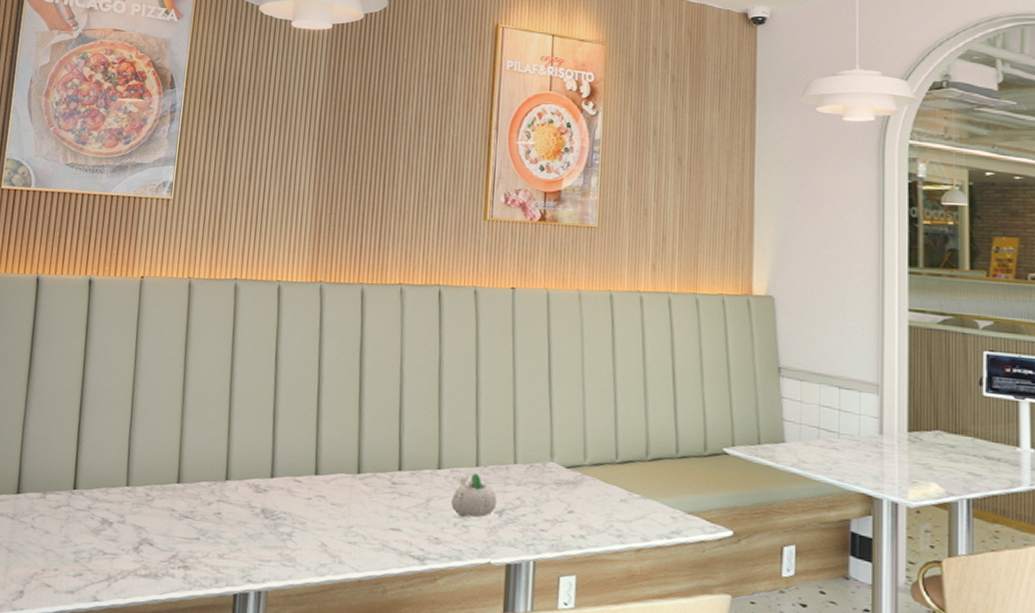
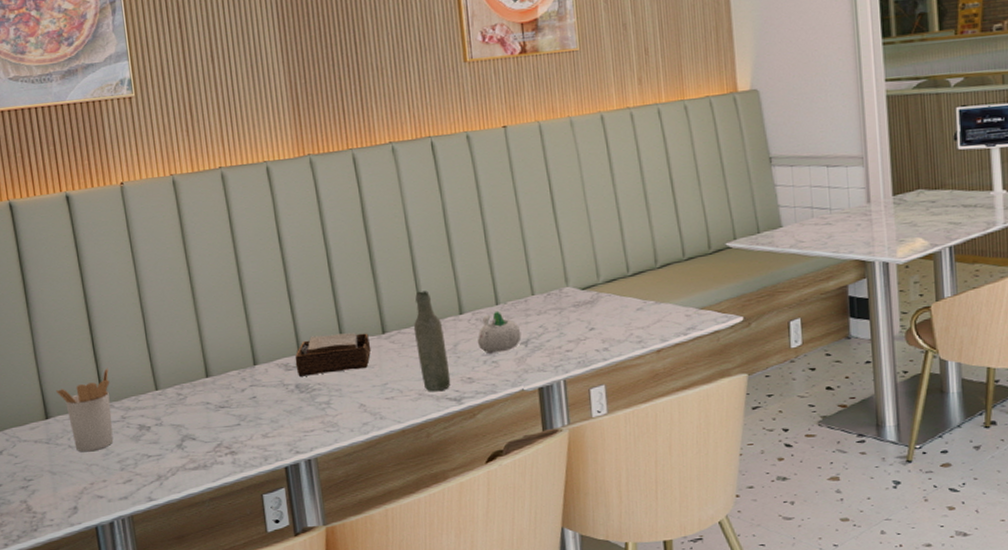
utensil holder: none [33,453,87,537] -> present [55,367,114,452]
napkin holder: none [266,461,344,506] -> present [295,332,372,377]
bottle: none [388,437,419,546] -> present [413,291,451,392]

